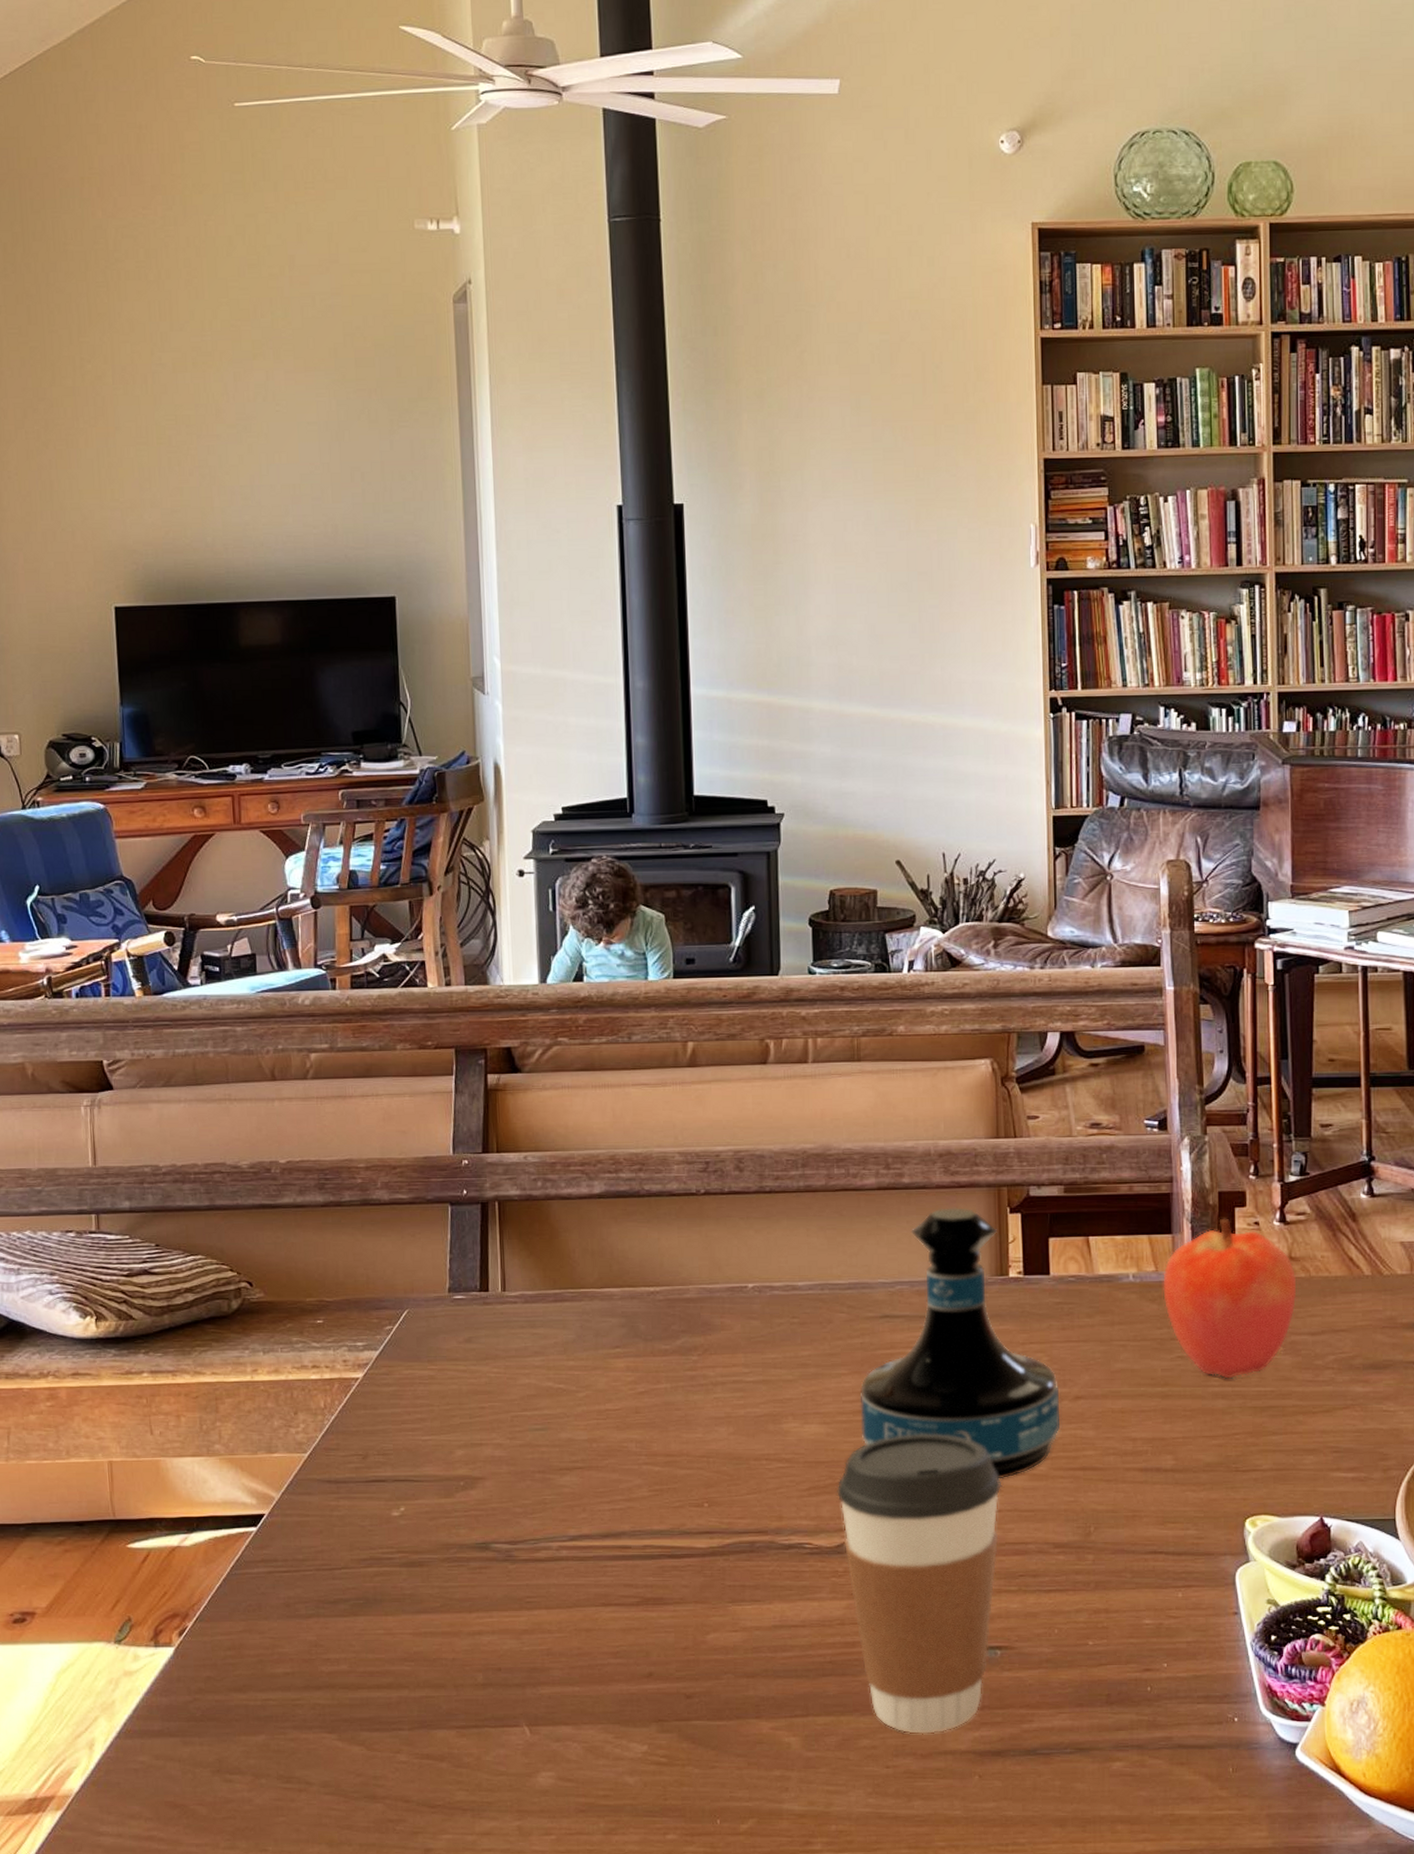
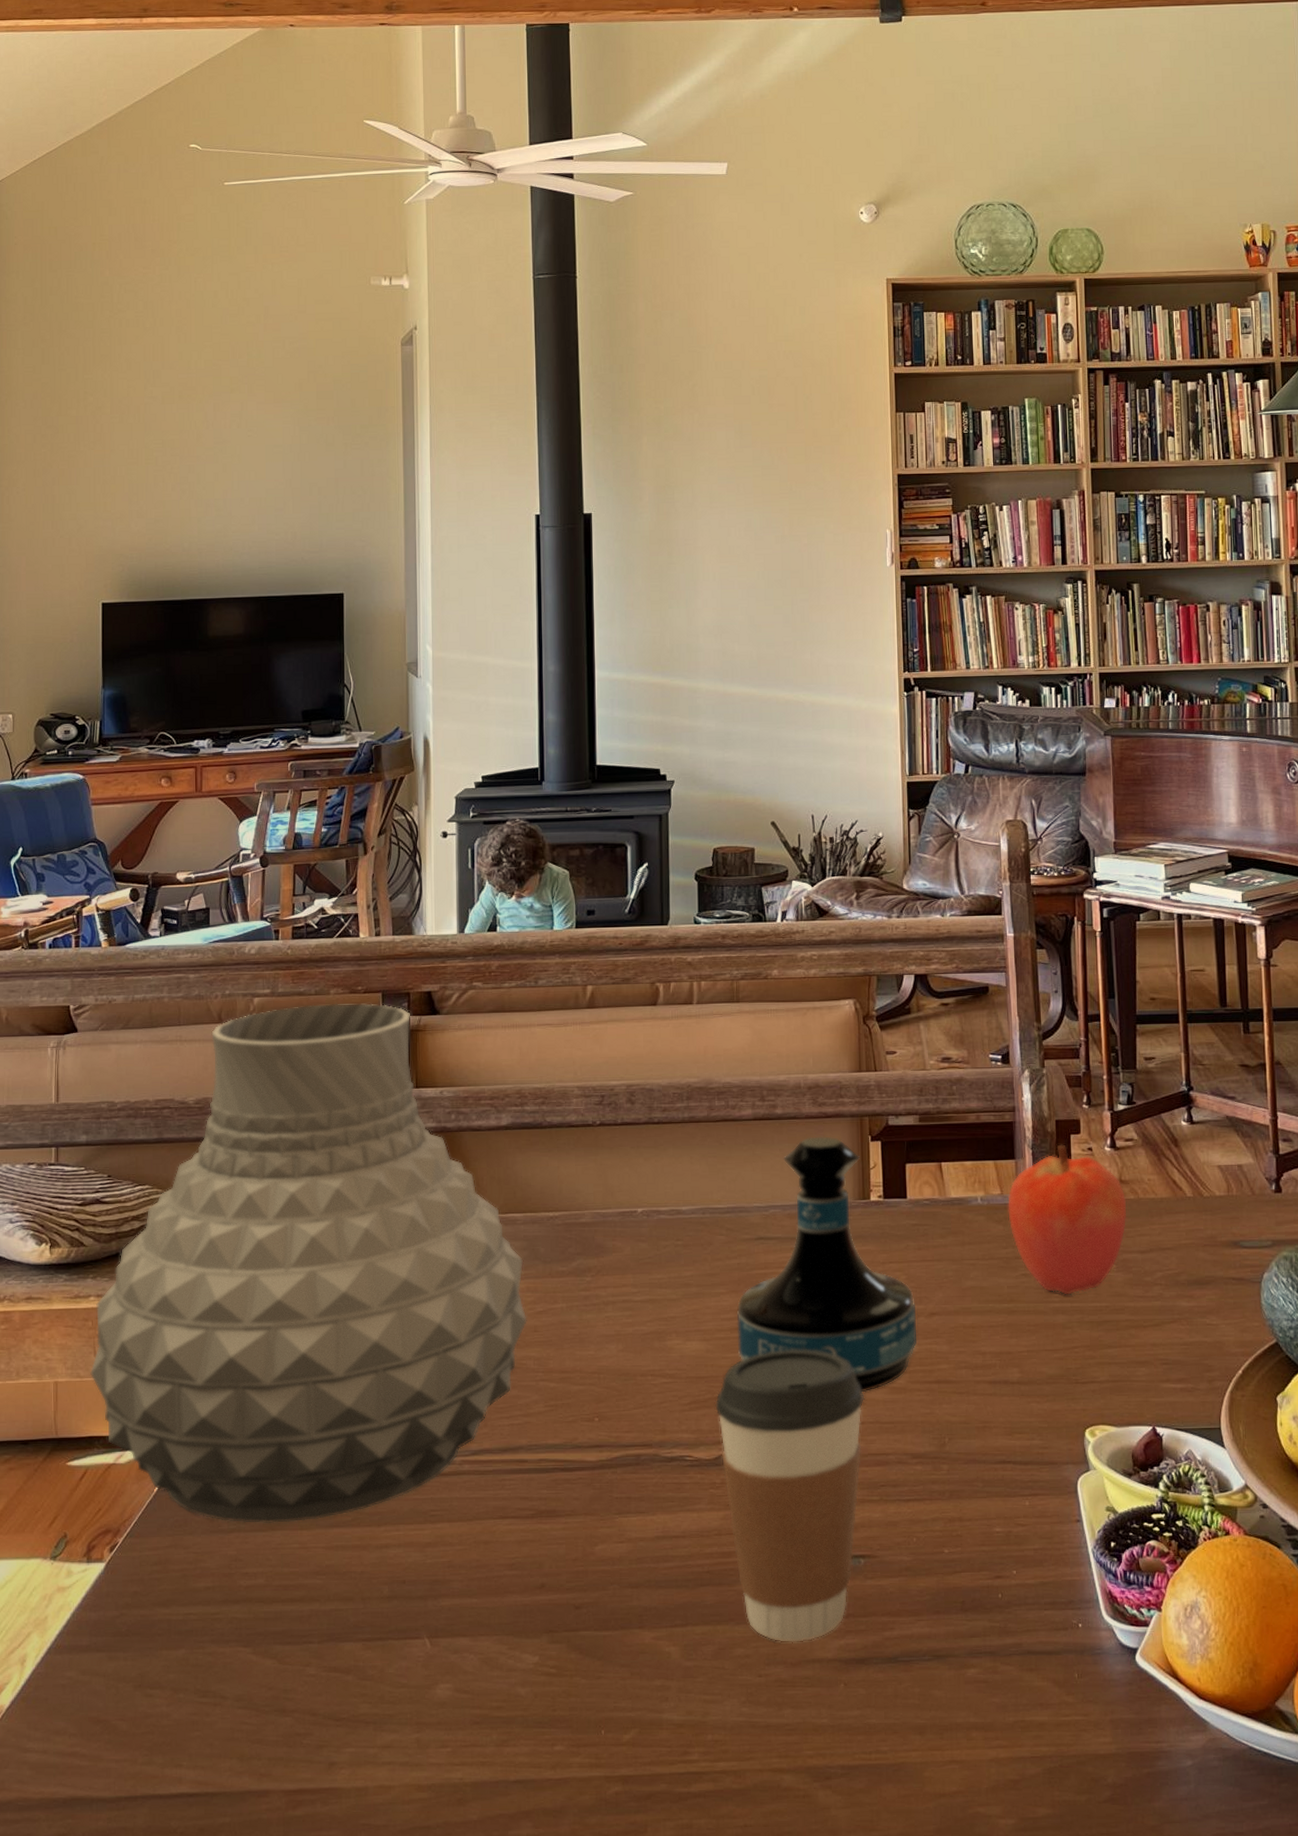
vase: none [146,1059,628,1609] -> present [89,1003,527,1524]

